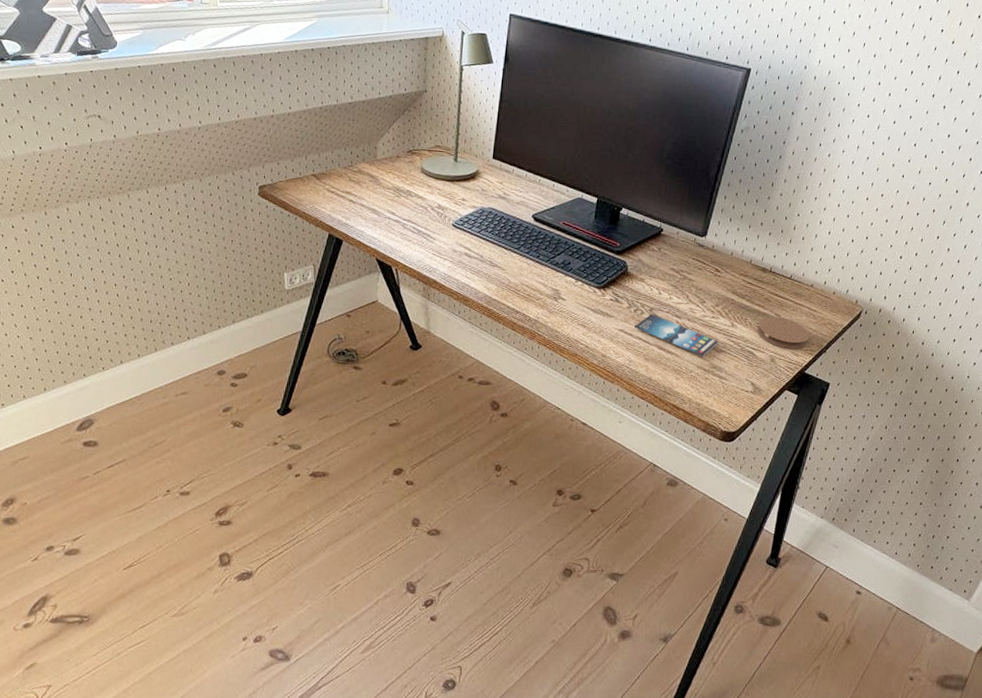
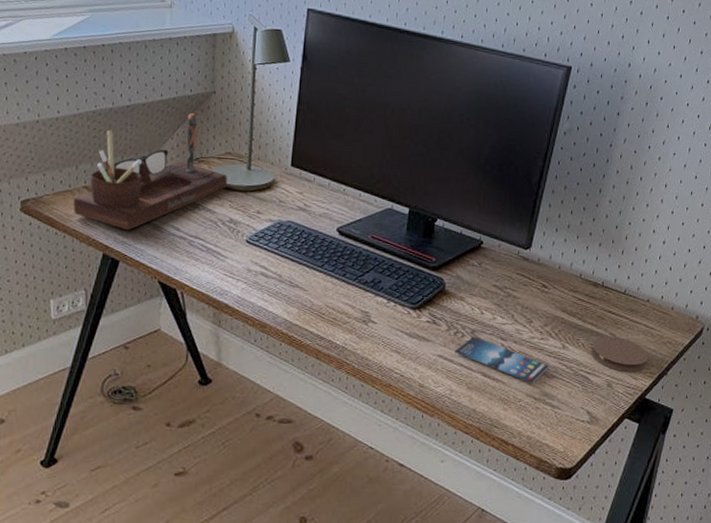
desk organizer: none [303,110,437,214] -> present [73,113,227,231]

